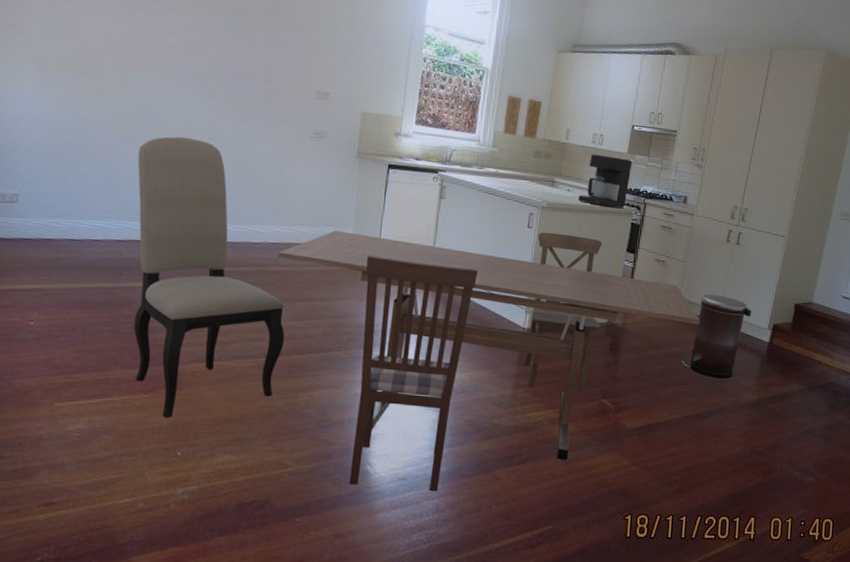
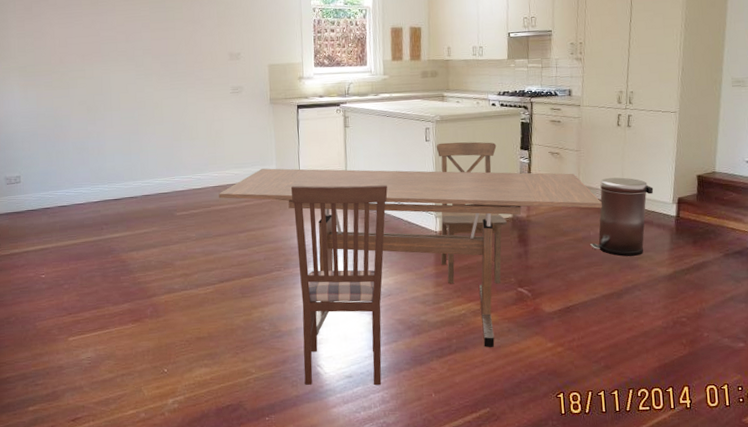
dining chair: present [133,136,285,418] -> none [100,110,235,341]
coffee maker: present [577,154,633,208] -> none [467,64,514,112]

